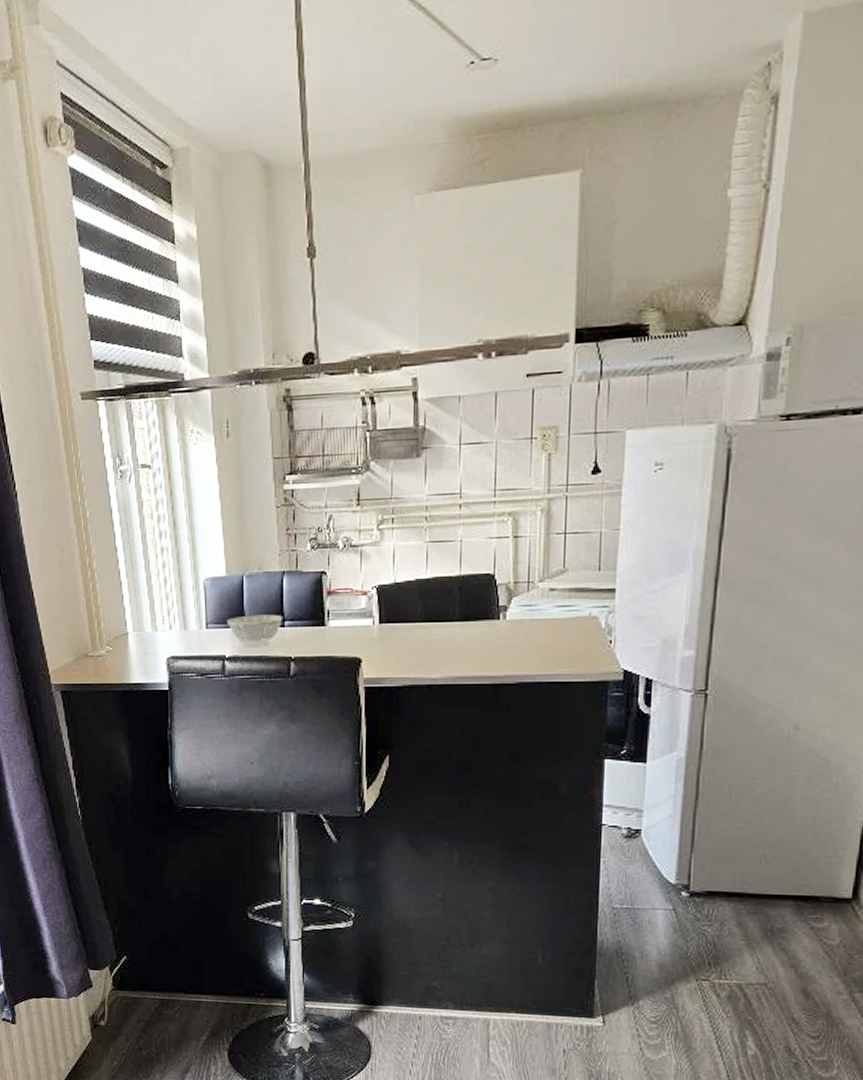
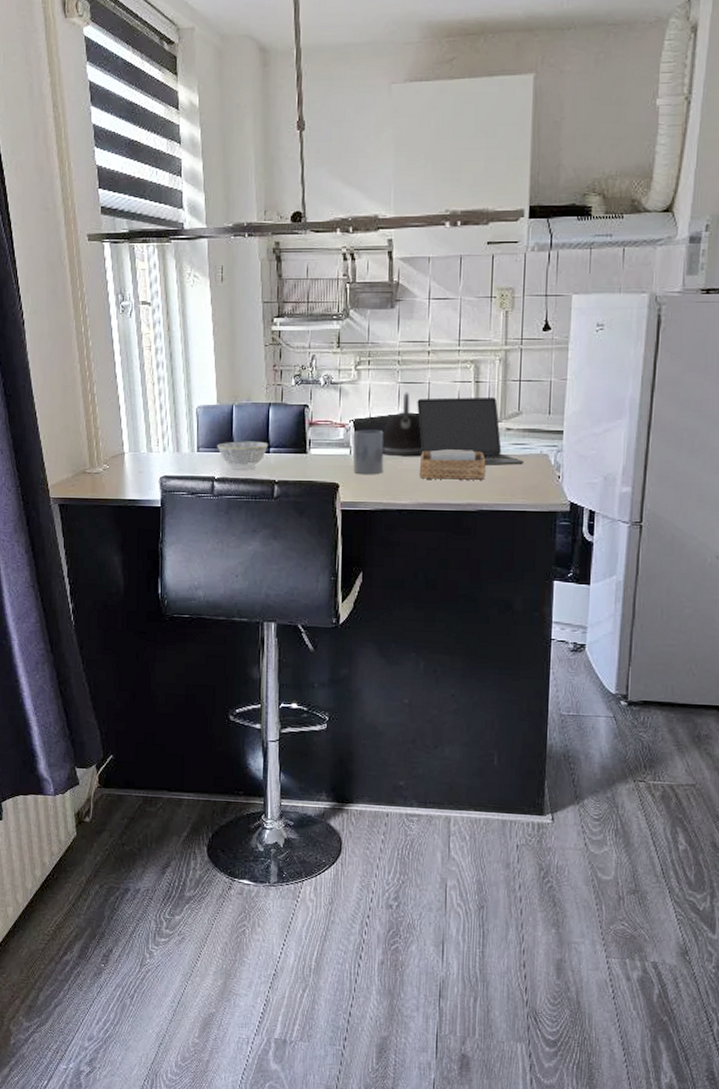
mug: none [376,596,412,648] -> present [353,429,384,475]
kettle: none [409,552,454,626] -> present [382,392,422,457]
laptop: none [447,553,569,633] -> present [417,396,523,466]
napkin holder: none [450,614,526,649] -> present [419,449,486,480]

